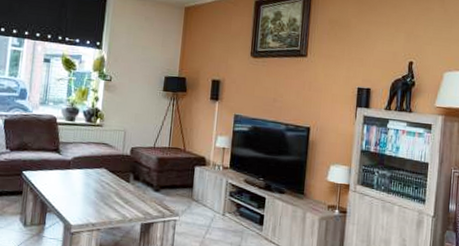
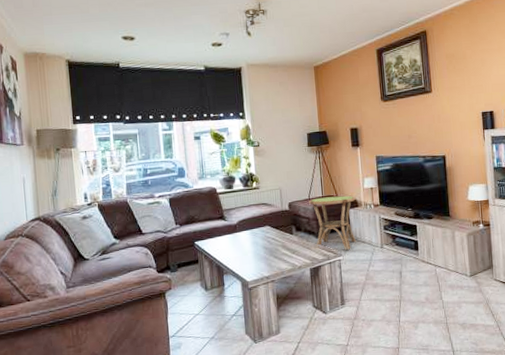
side table: none [152,148,205,211] -> present [309,195,356,250]

